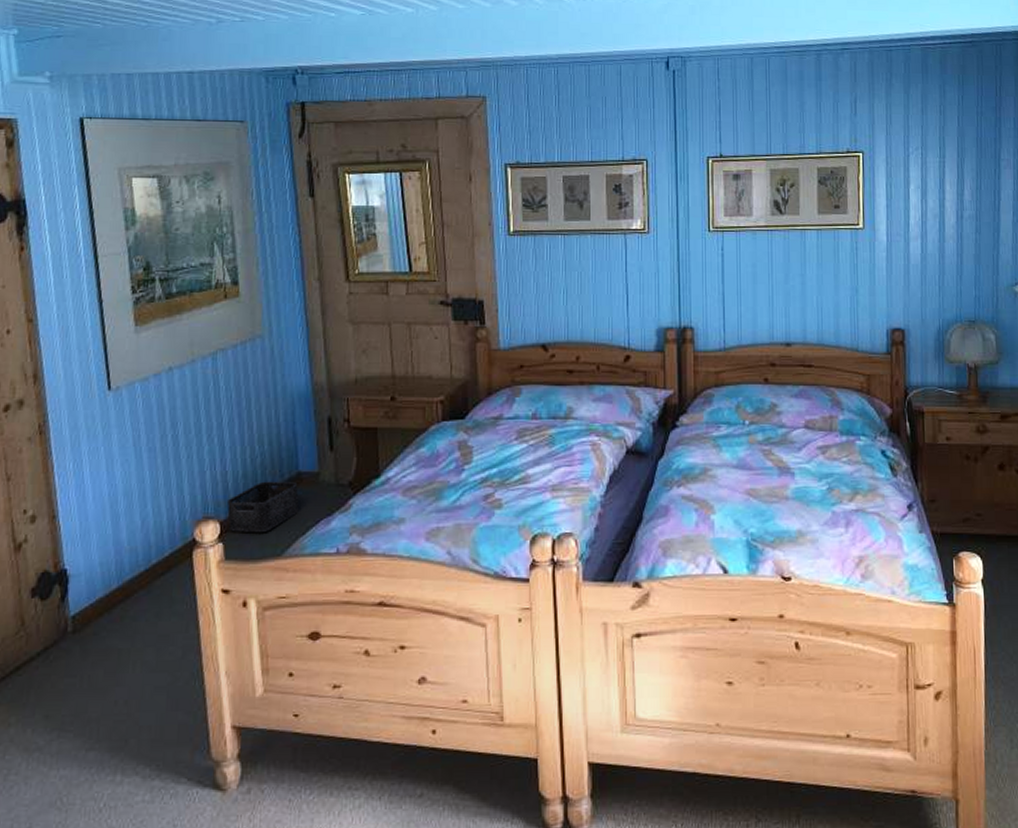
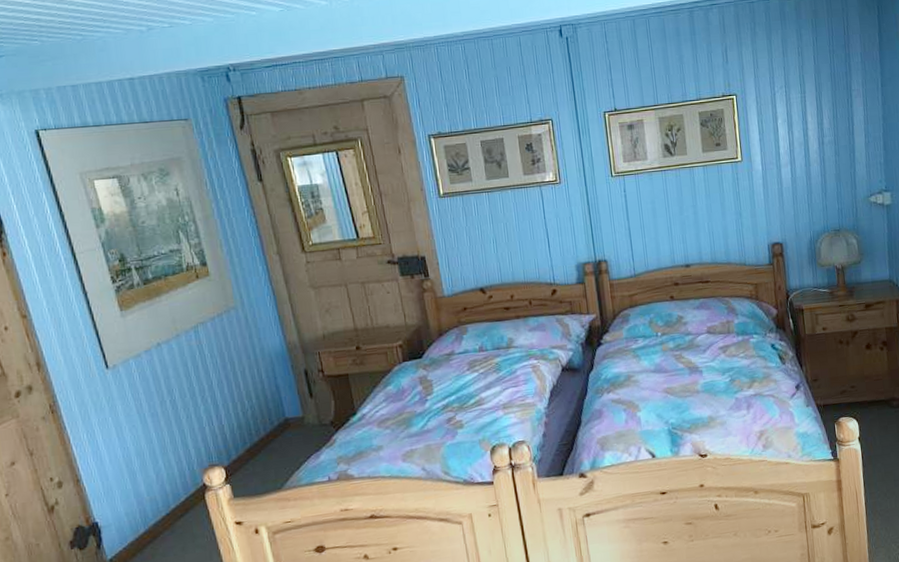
storage bin: present [226,481,300,533] -> none [227,427,292,474]

